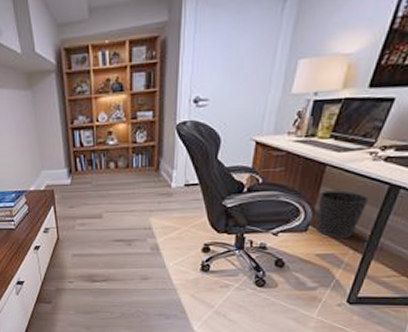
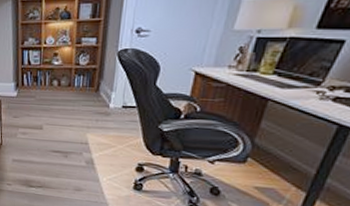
wastebasket: present [315,190,370,238] -> none [254,125,315,175]

